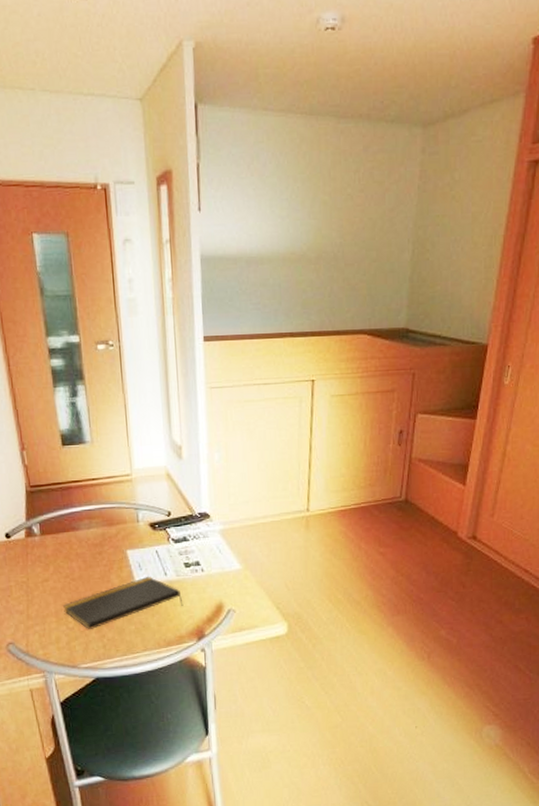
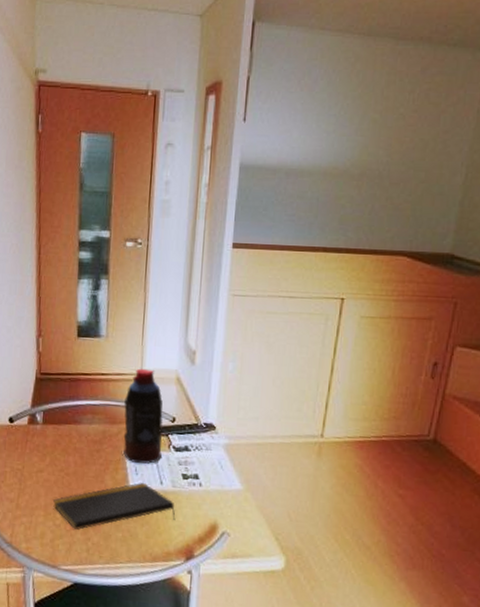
bottle: none [119,468,163,559] -> present [123,368,163,464]

